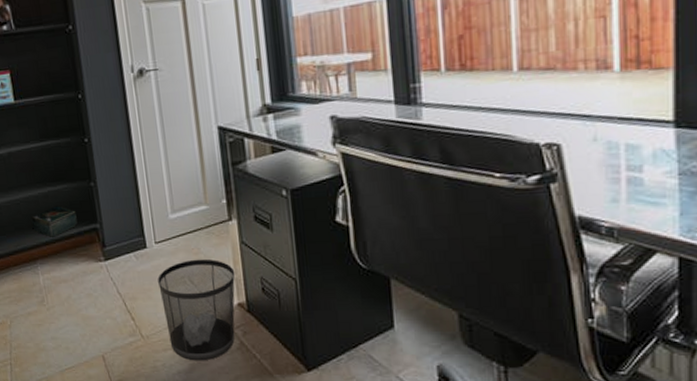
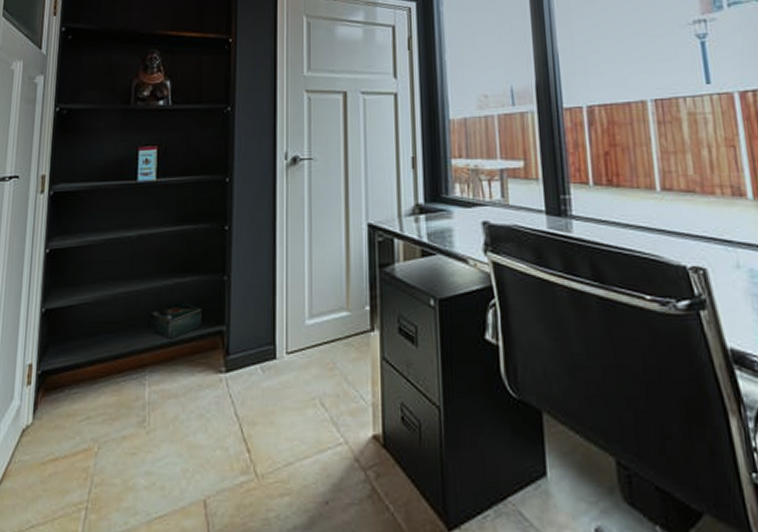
waste bin: present [158,258,235,361] -> none [284,376,373,513]

